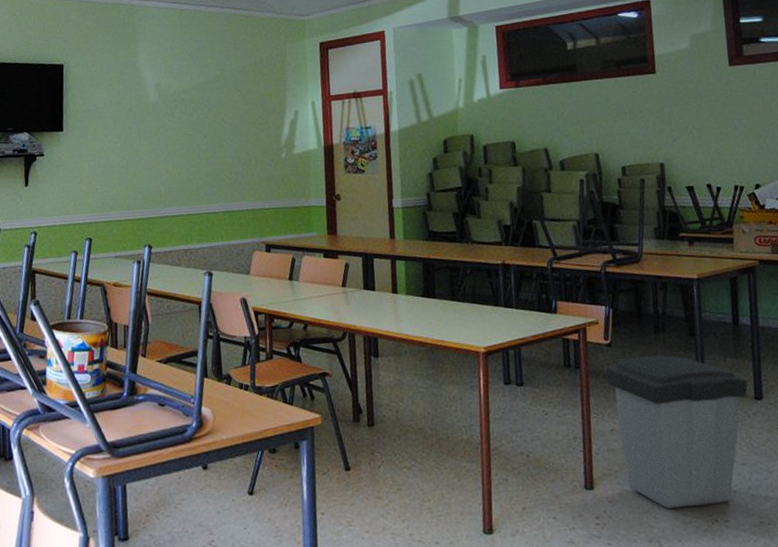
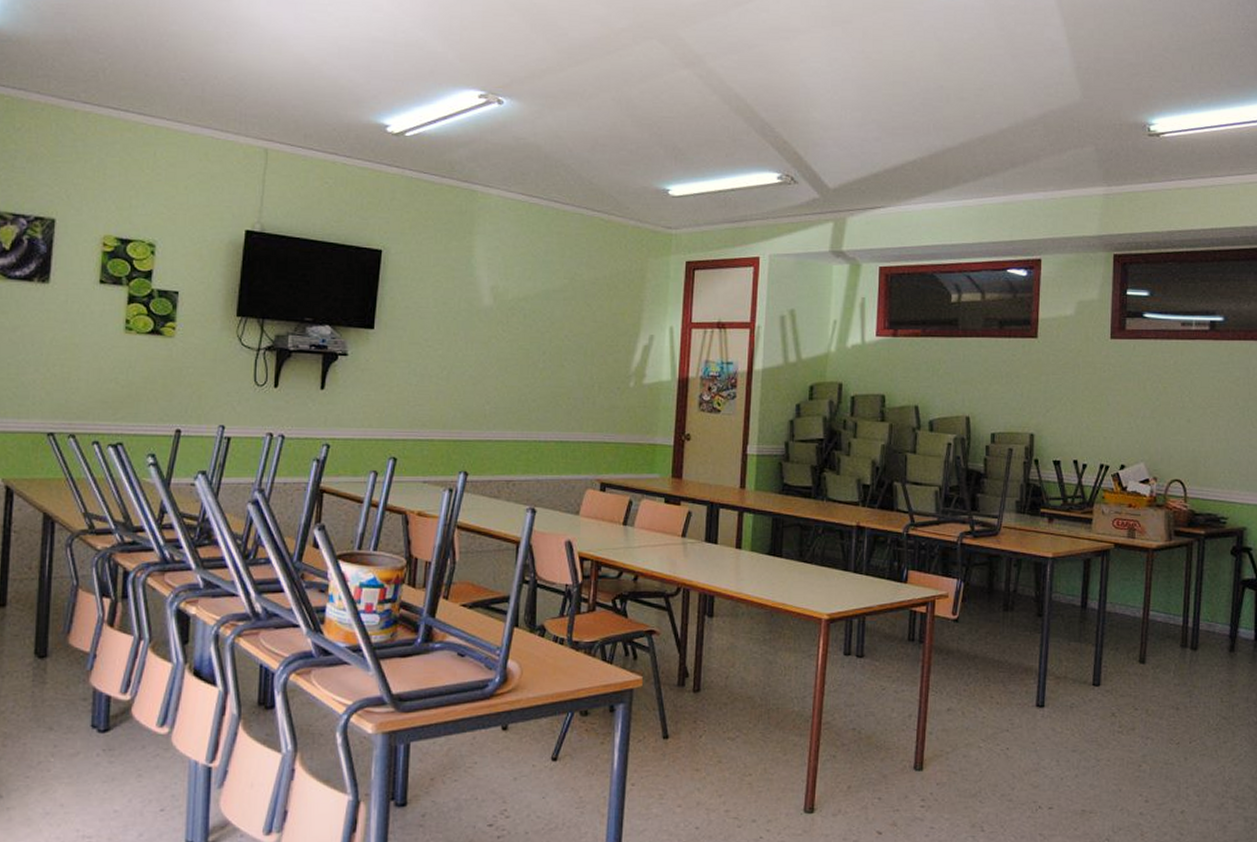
trash can: present [605,355,748,509] -> none [949,635,1088,793]

